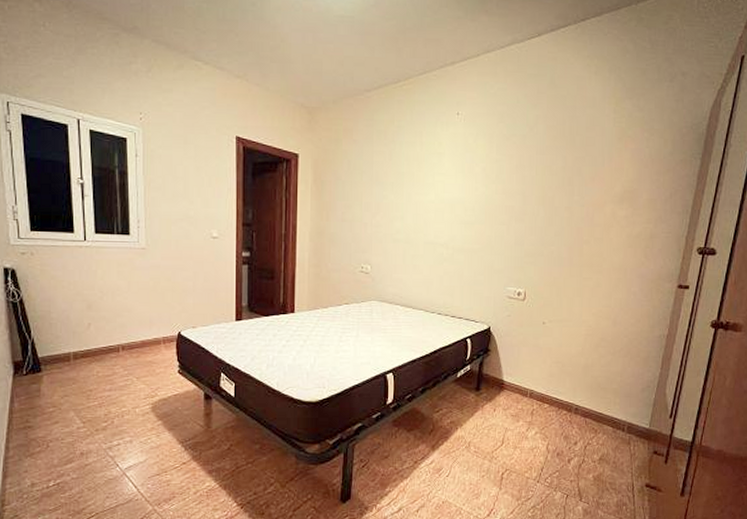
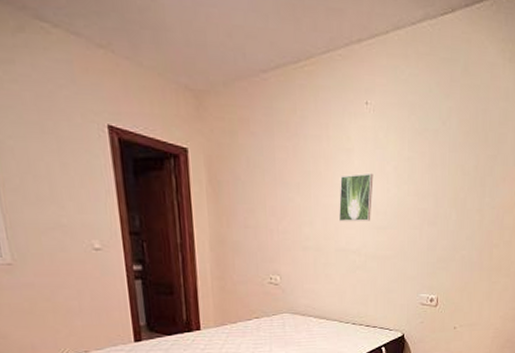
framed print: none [428,173,463,218] -> present [338,172,374,222]

